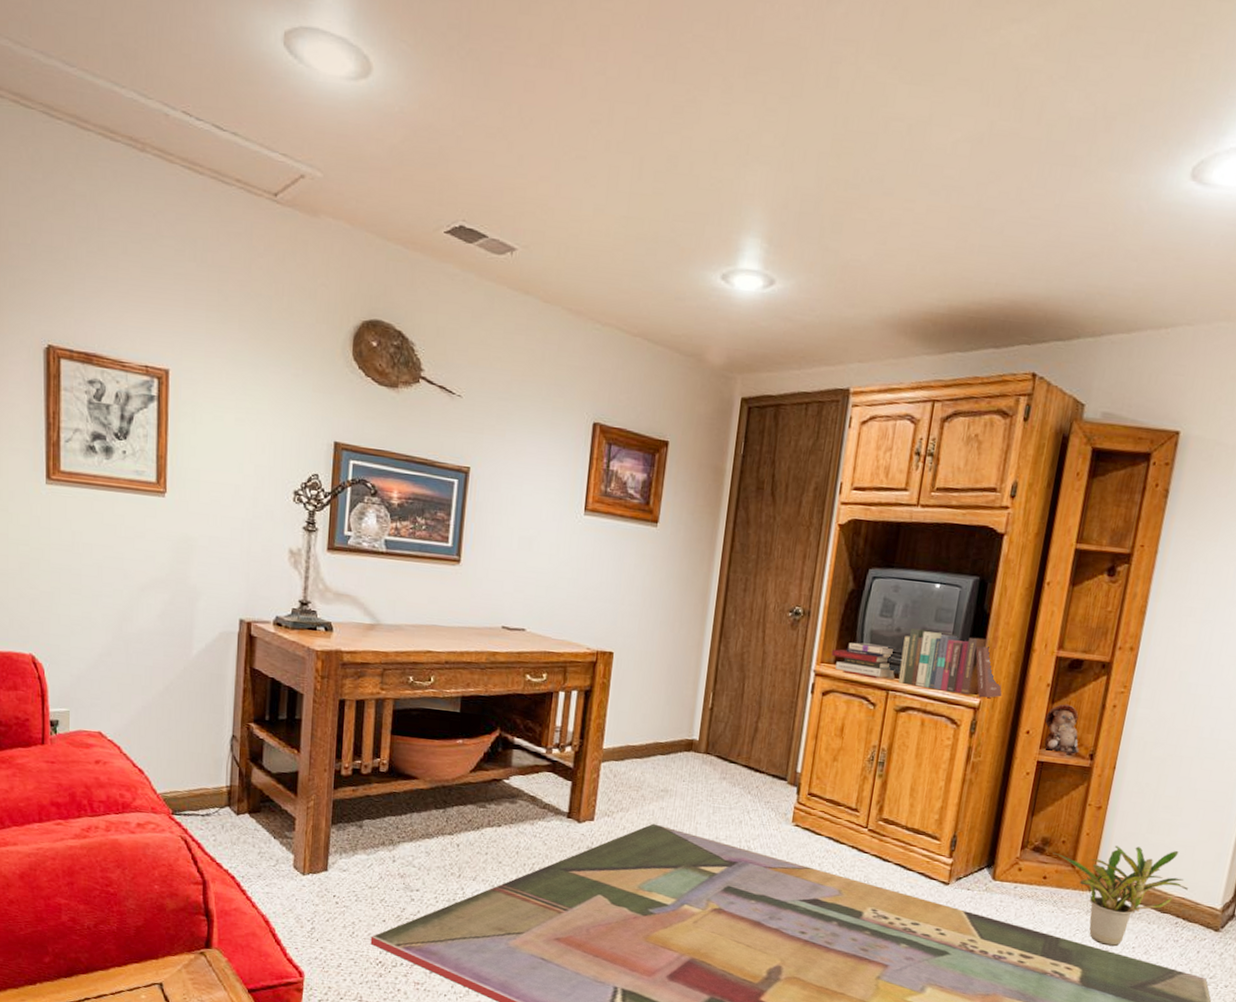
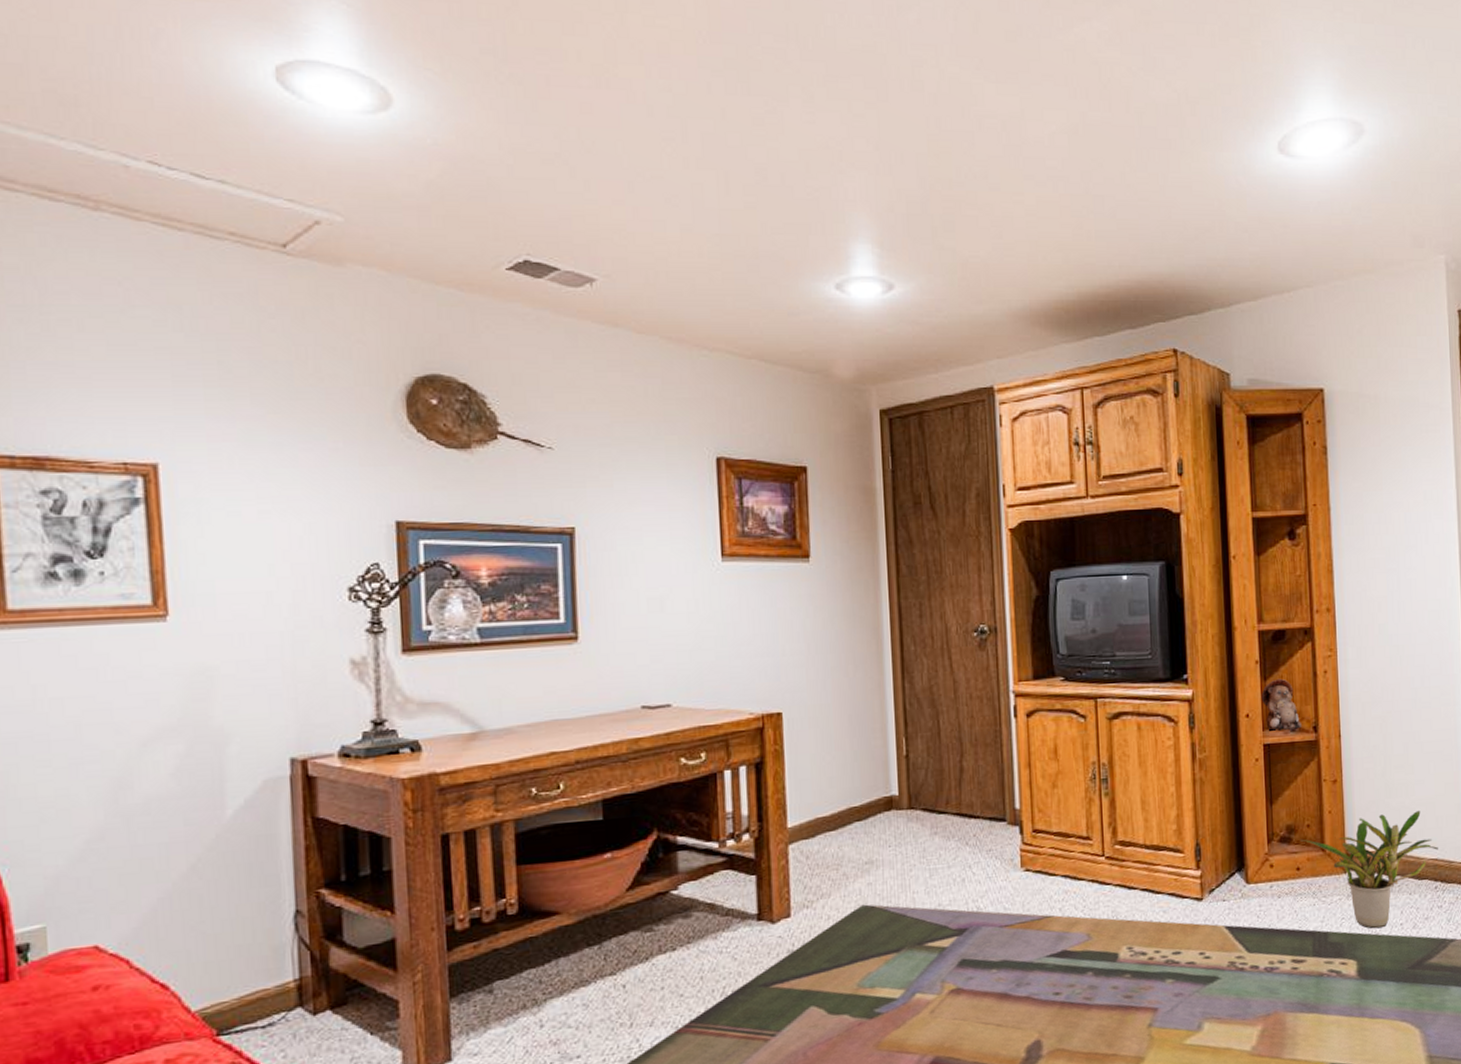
books: present [832,642,895,680] -> none [1029,651,1101,689]
books: present [898,628,1002,698] -> none [1101,624,1214,689]

